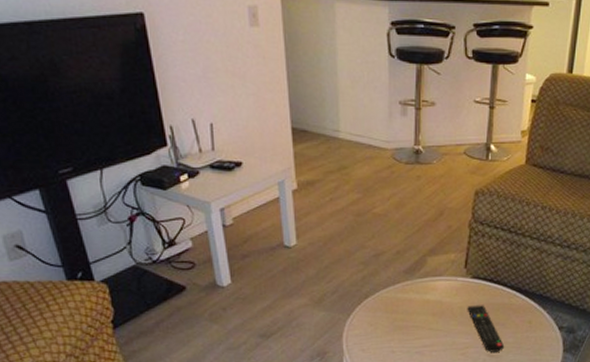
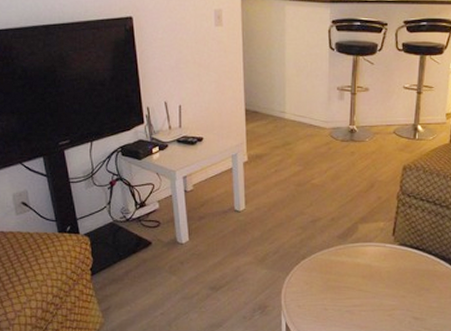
remote control: present [467,305,505,352] -> none [394,270,429,315]

